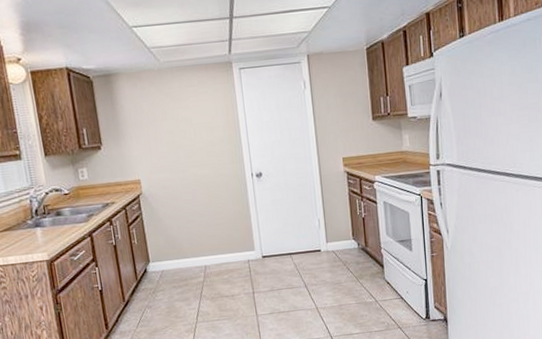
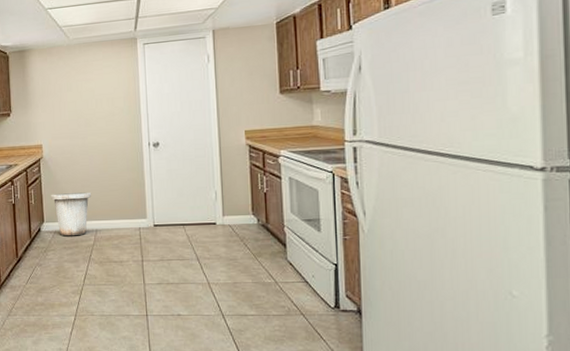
trash can: none [155,227,198,275] -> present [51,192,92,236]

